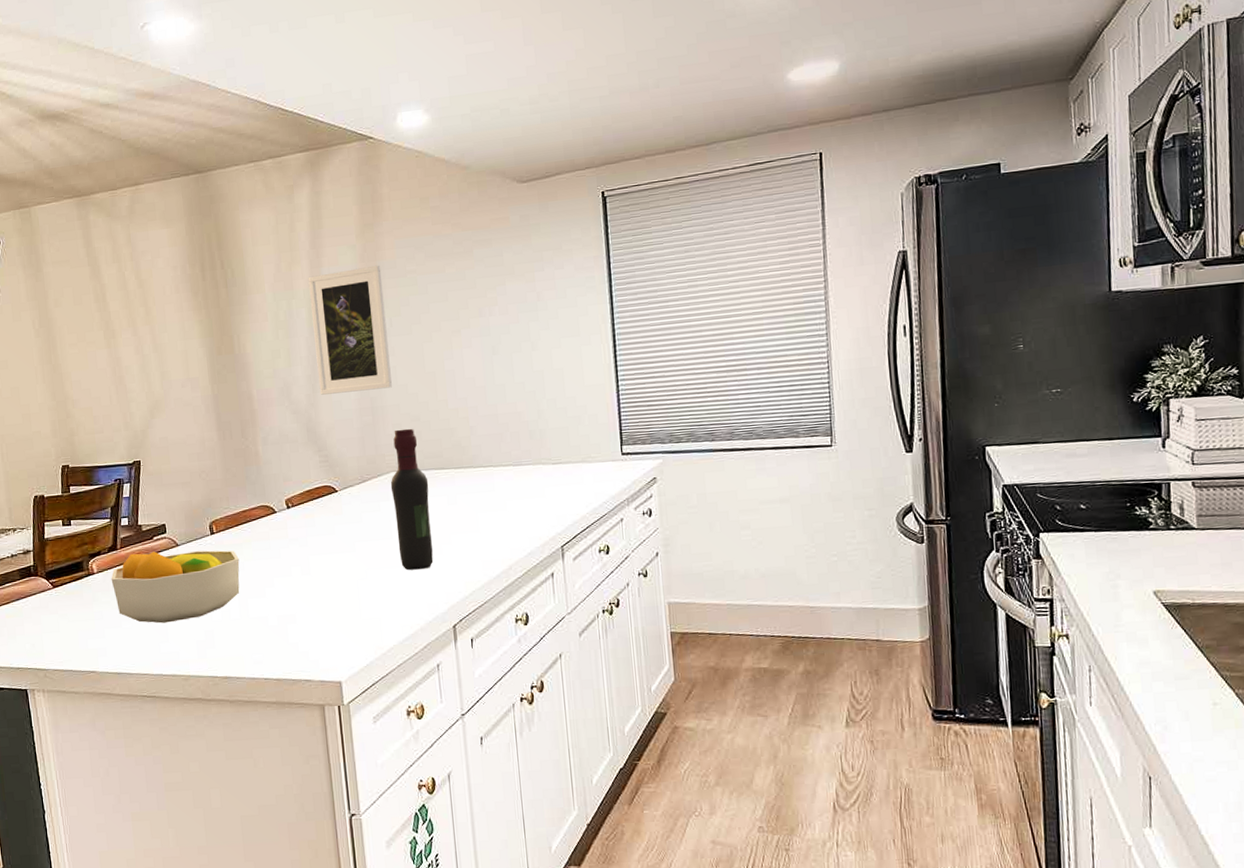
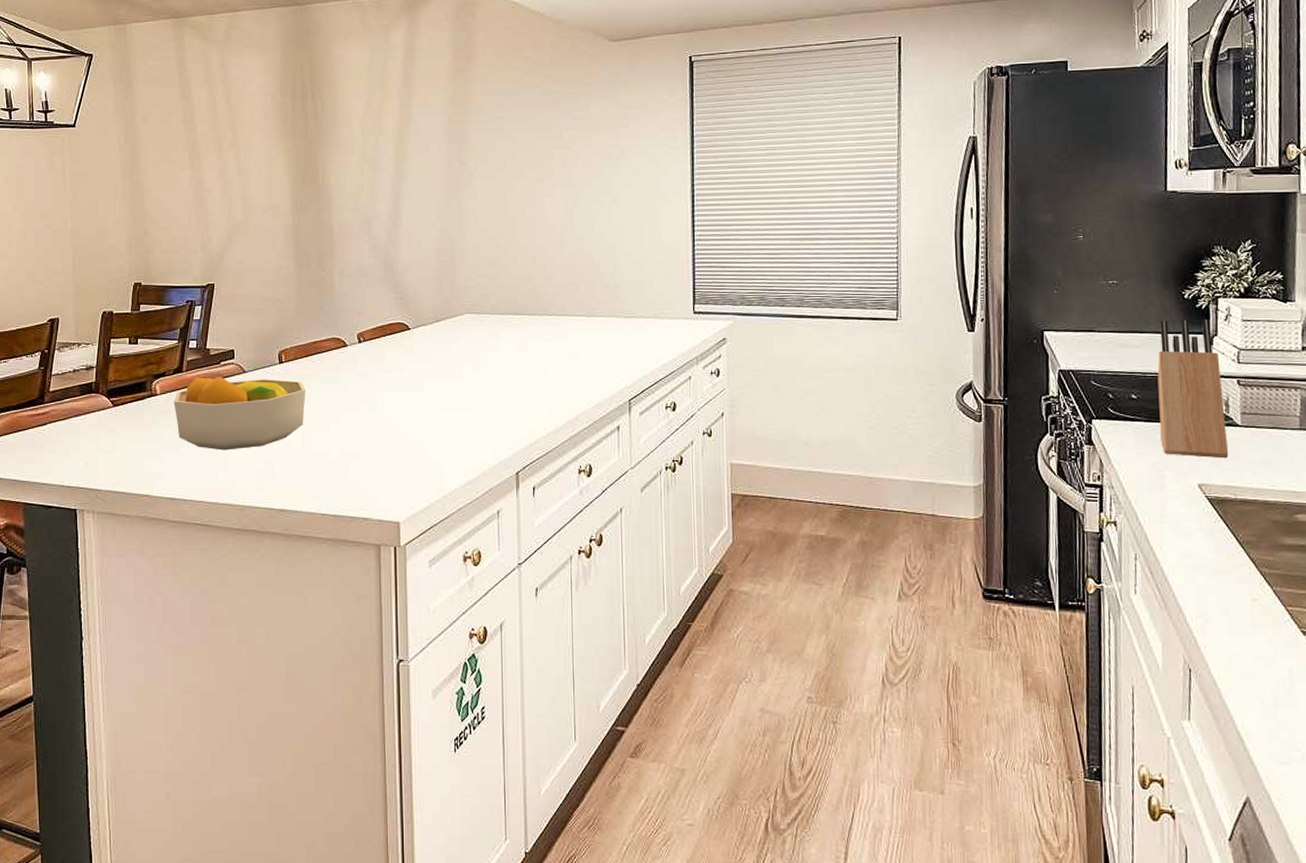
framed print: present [308,265,392,395] -> none [397,109,472,232]
wine bottle: present [390,428,434,571] -> none [463,271,502,414]
knife block: none [1107,422,1185,564] -> present [1157,319,1229,459]

